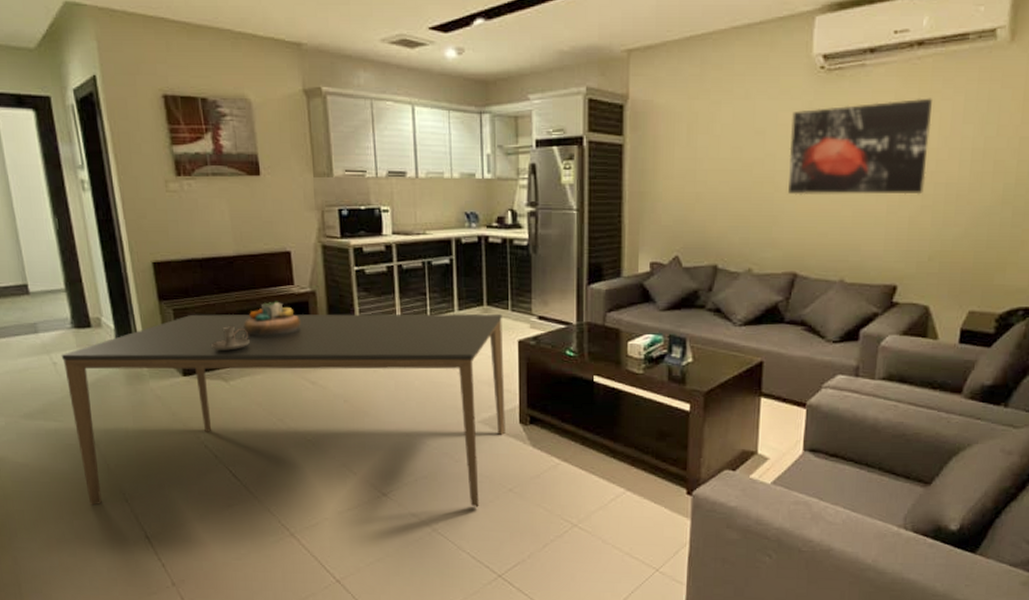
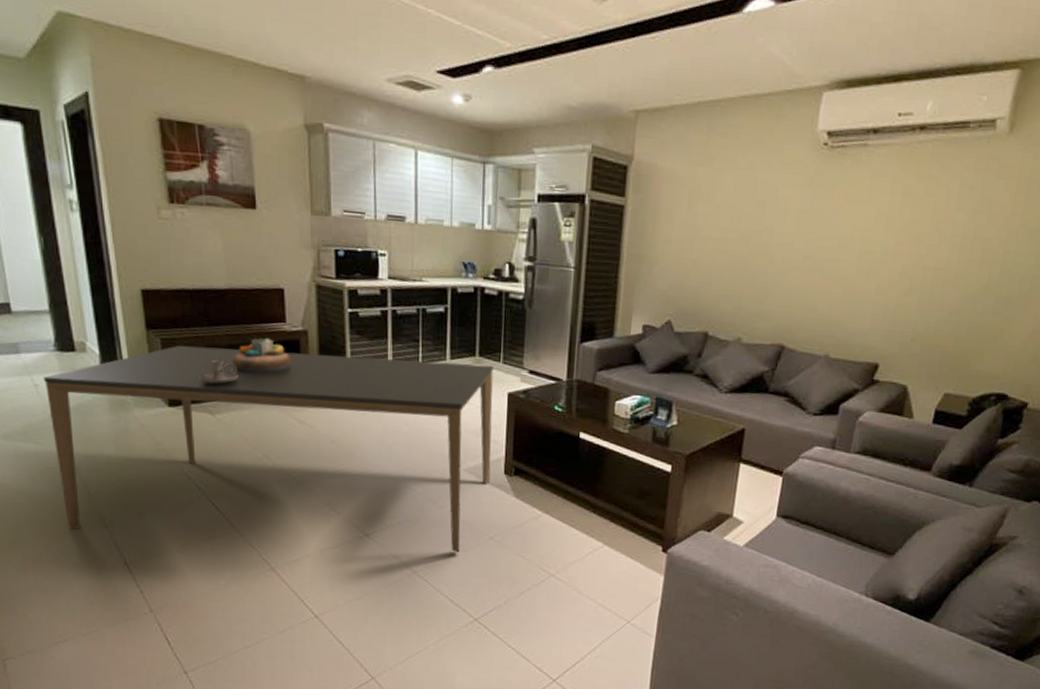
wall art: present [788,98,932,195] -> none [782,182,929,277]

